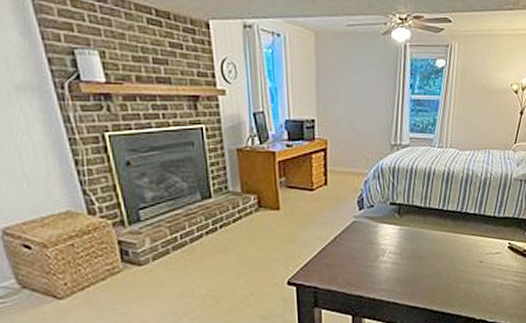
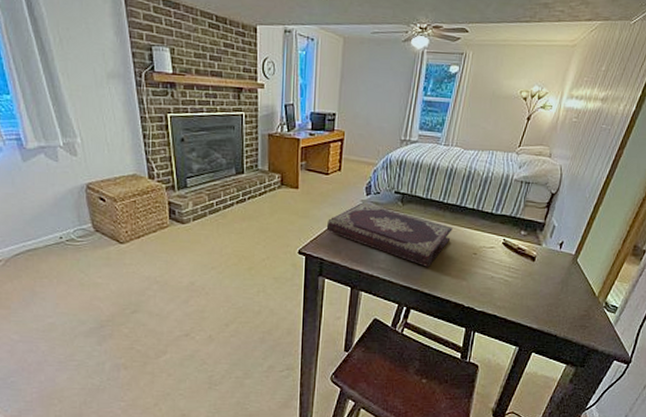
book: none [317,218,456,282] -> present [326,202,453,267]

